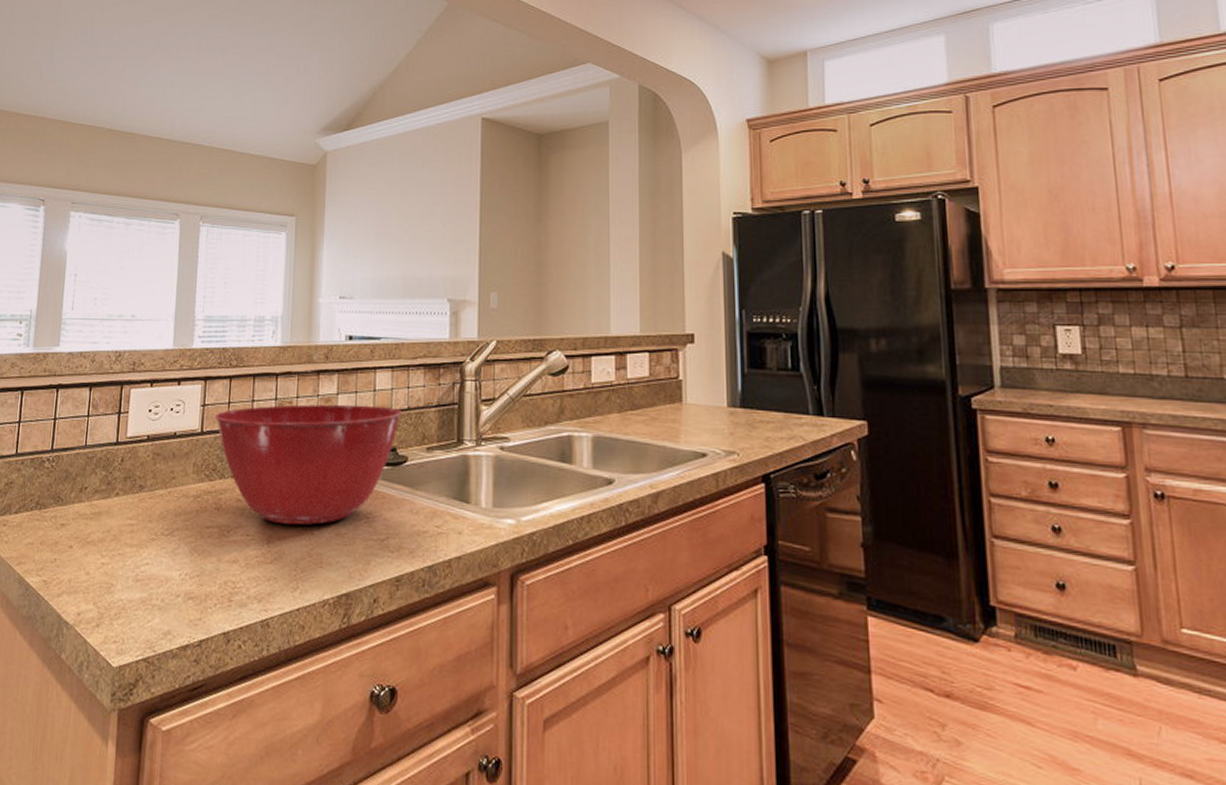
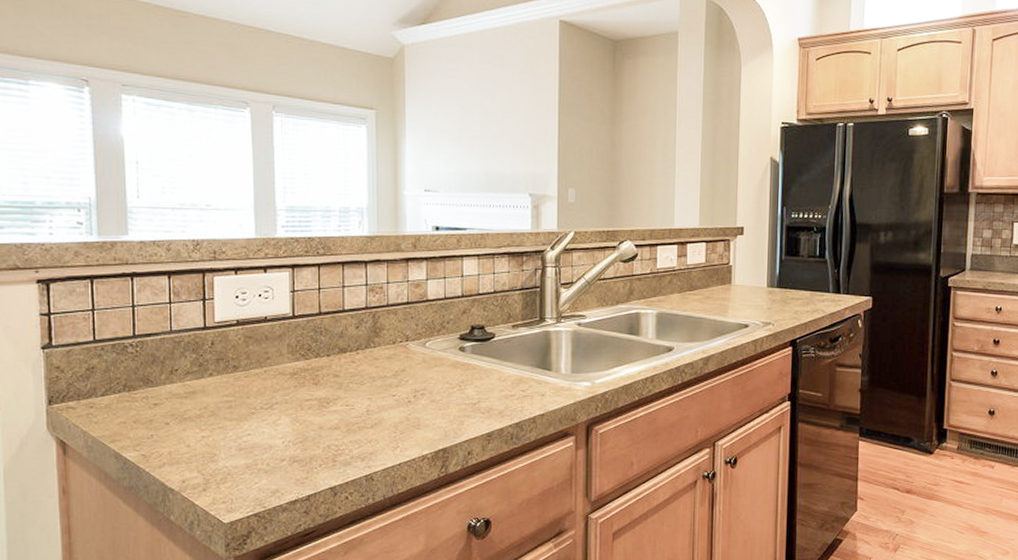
mixing bowl: present [214,404,403,525] -> none [305,289,489,395]

